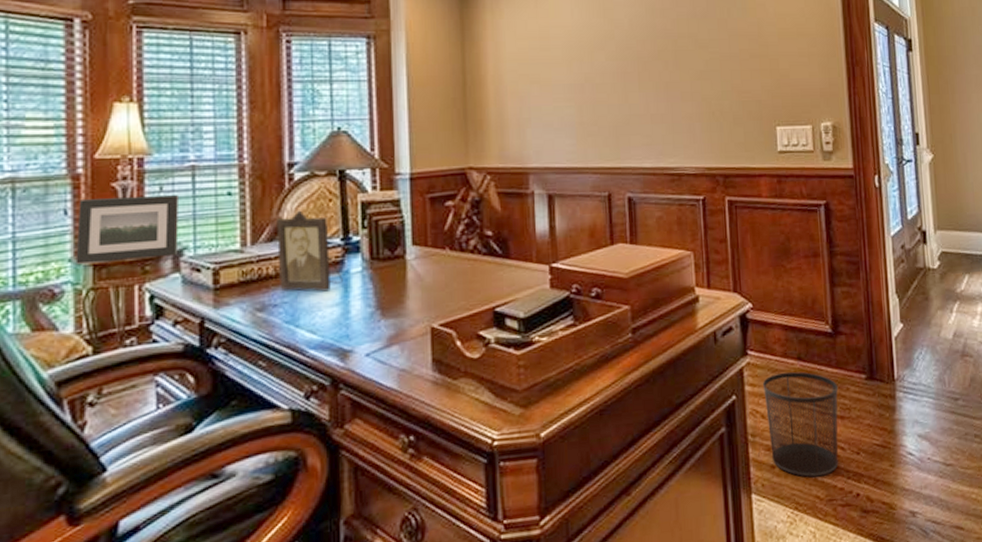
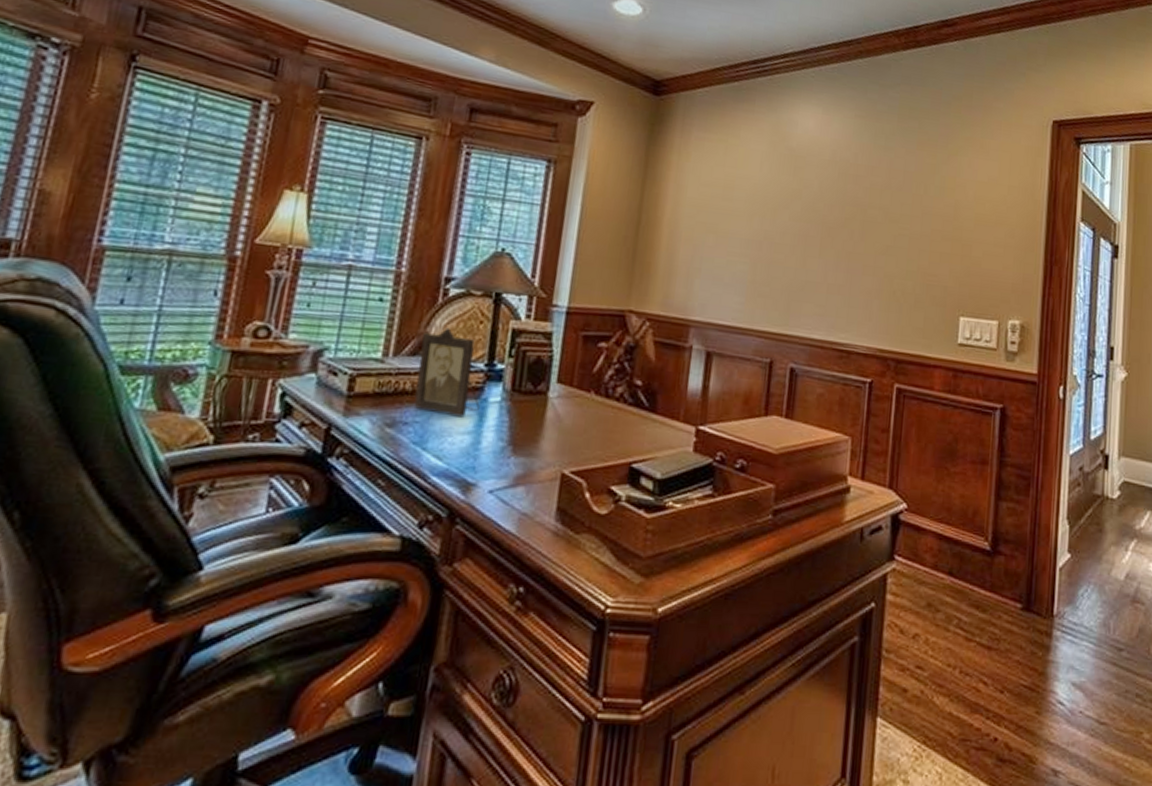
picture frame: present [75,195,179,264] -> none [215,283,330,356]
waste bin: present [762,371,839,478] -> none [905,586,990,711]

